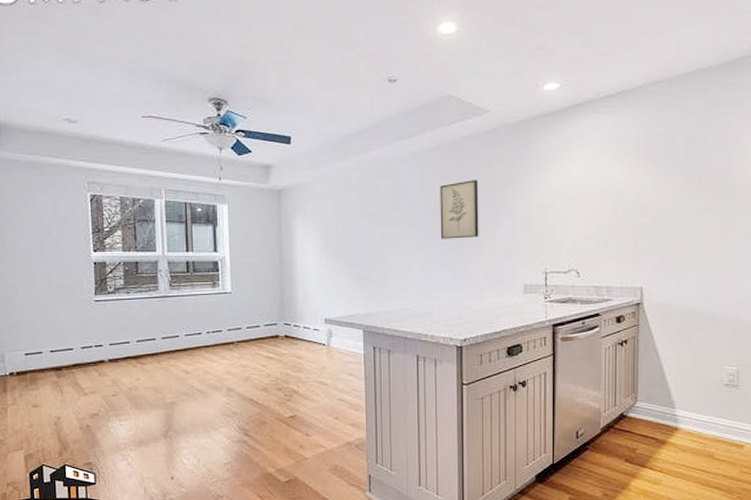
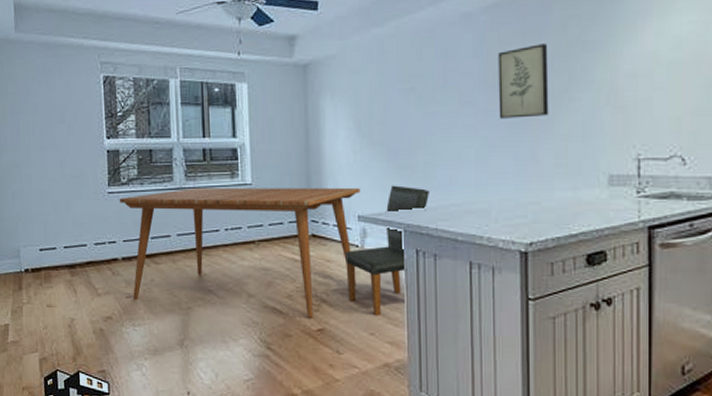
dining table: none [105,295,327,407] -> present [119,187,360,318]
dining chair: none [314,293,385,403] -> present [345,185,431,316]

